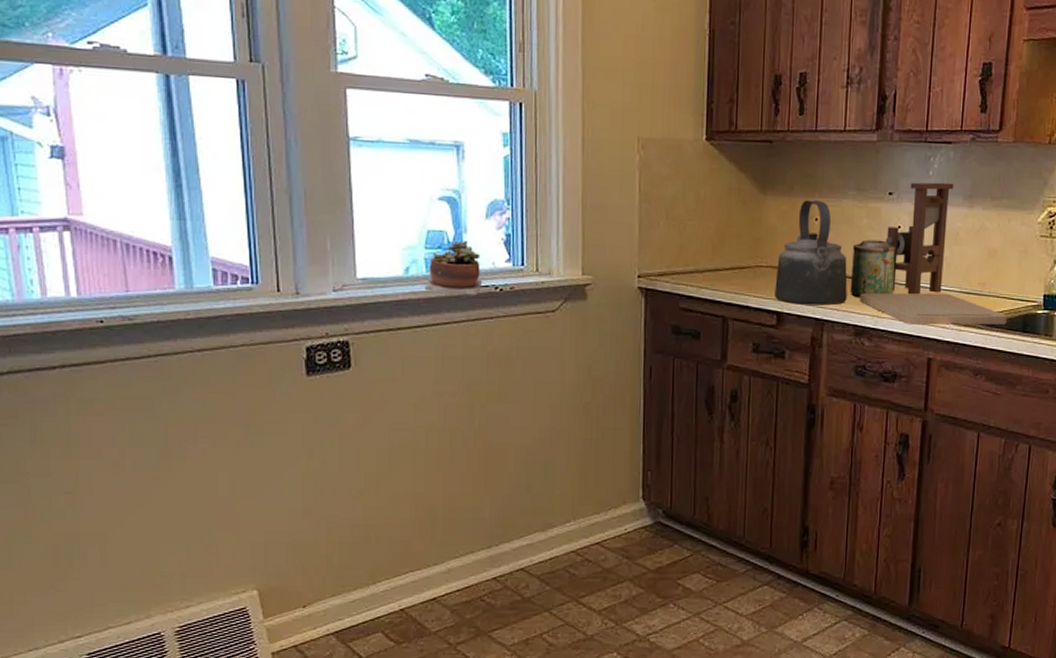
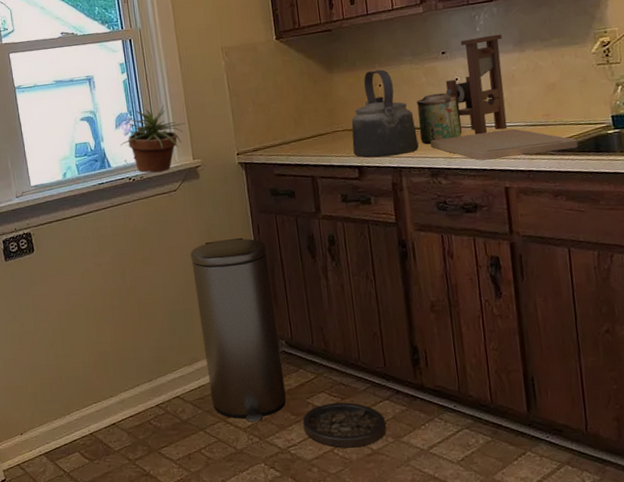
succulent plant: present [424,240,483,296] -> none [78,147,120,189]
potted plant: none [490,197,579,286] -> present [121,104,186,173]
pedal bin: none [562,380,657,604] -> present [190,237,287,423]
pet bowl: none [669,586,761,638] -> present [303,402,386,448]

